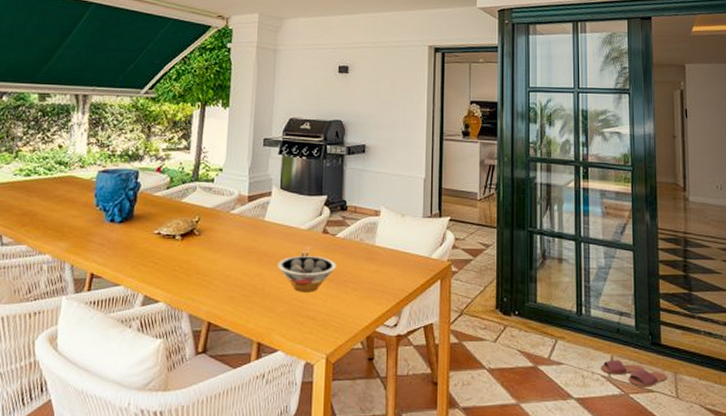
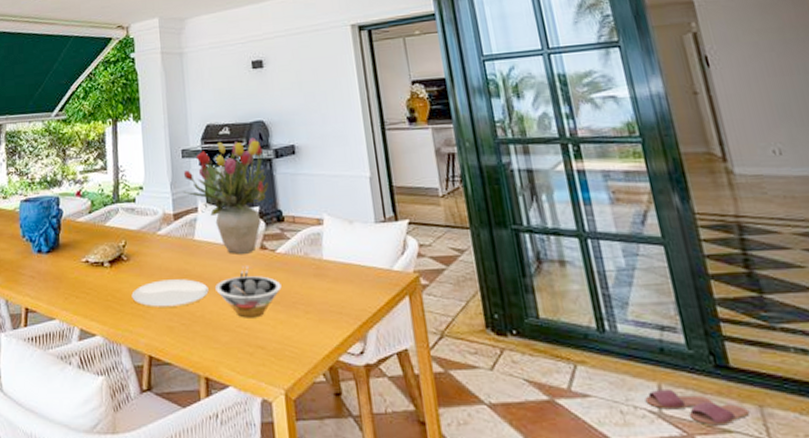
plate: none [198,255,271,279] -> present [131,279,209,307]
flower arrangement: none [260,134,338,236] -> present [183,137,269,254]

